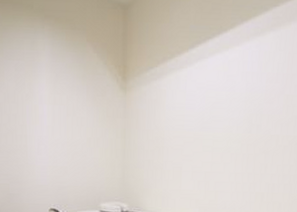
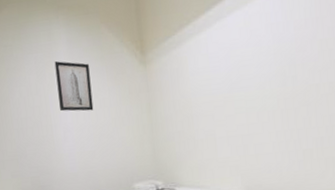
wall art: none [35,72,71,128] -> present [54,61,94,111]

